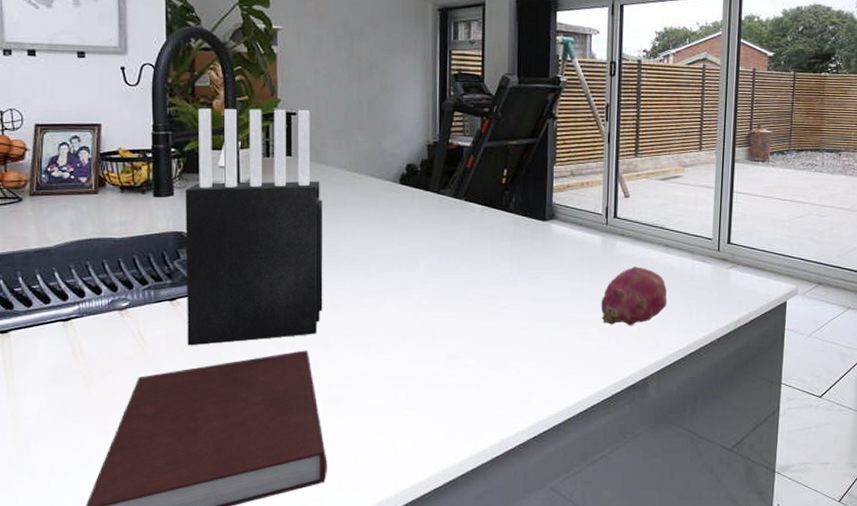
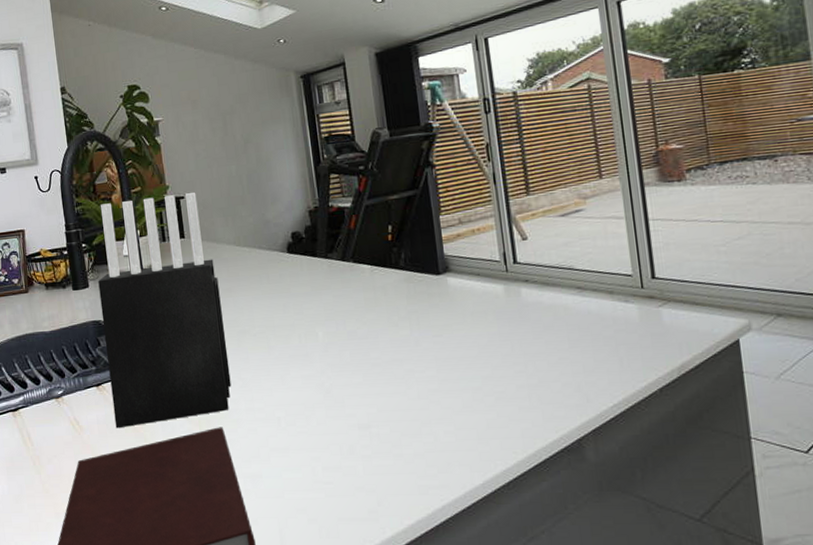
fruit: present [600,266,668,326] -> none [513,314,591,381]

